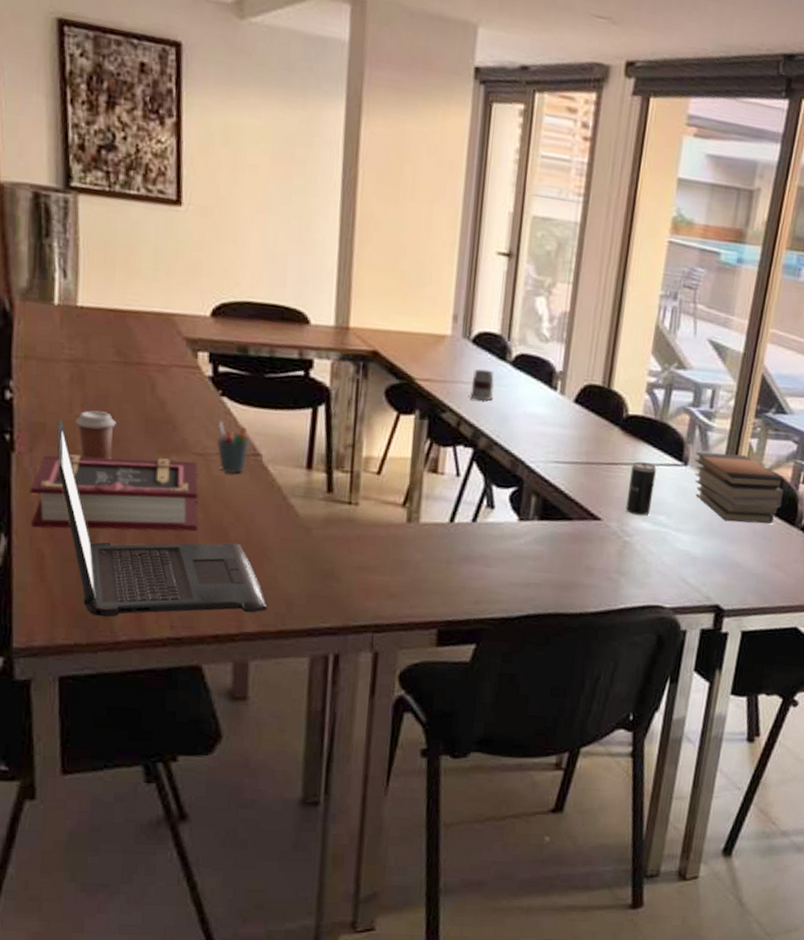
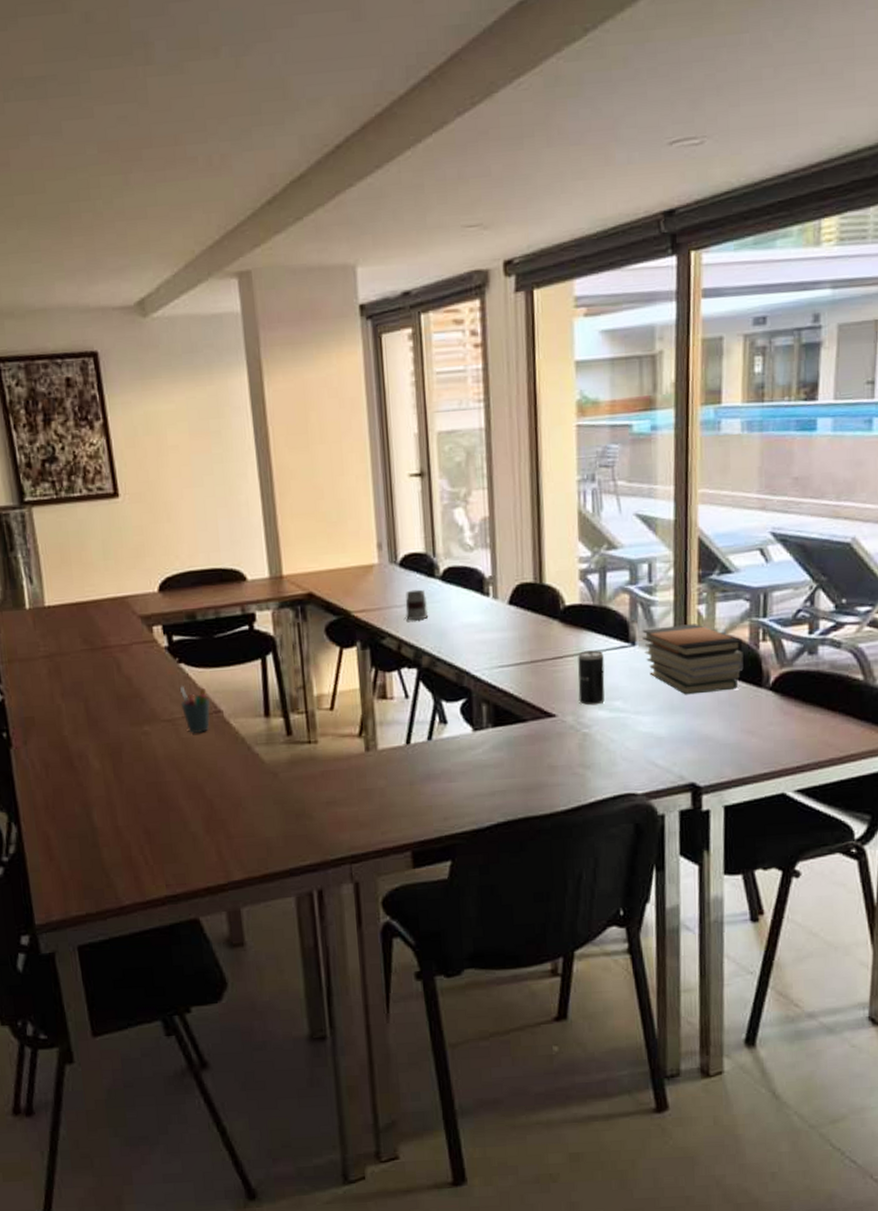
book: present [30,454,198,531] -> none [29,728,177,813]
laptop: present [56,418,268,618] -> none [43,710,250,886]
coffee cup: present [74,410,116,460] -> none [57,697,93,743]

